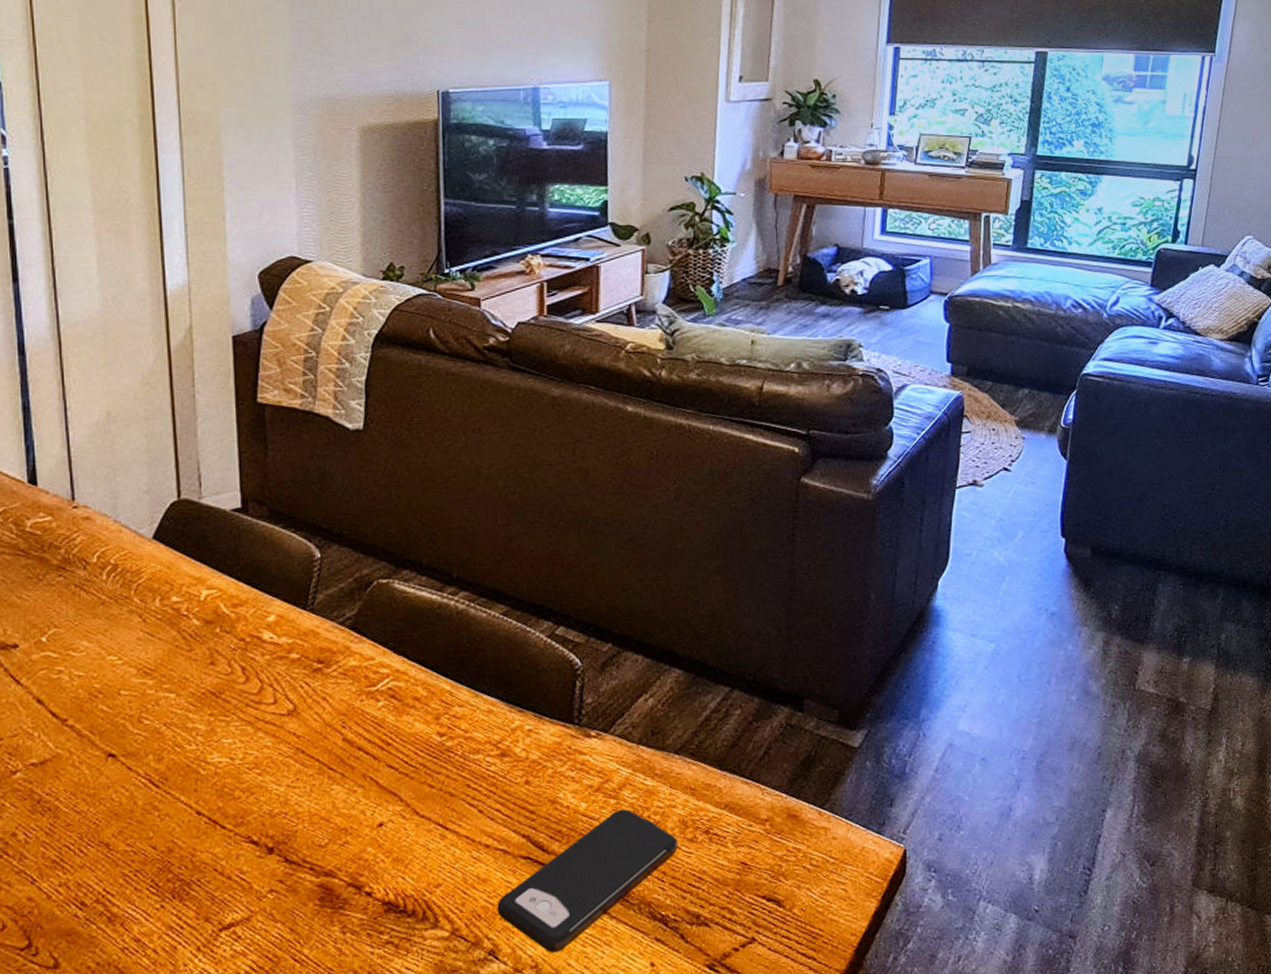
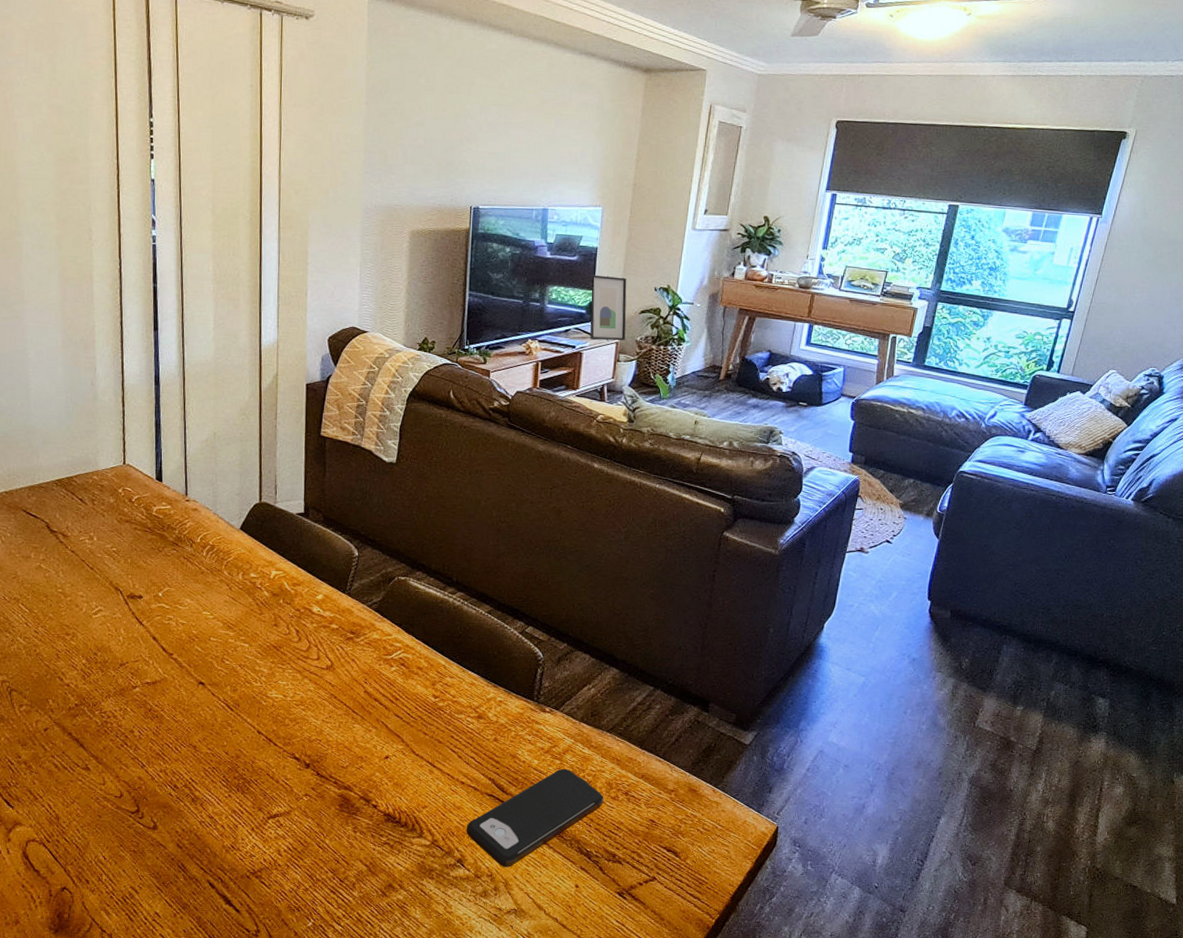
picture frame: none [602,166,654,248] -> present [589,274,627,341]

